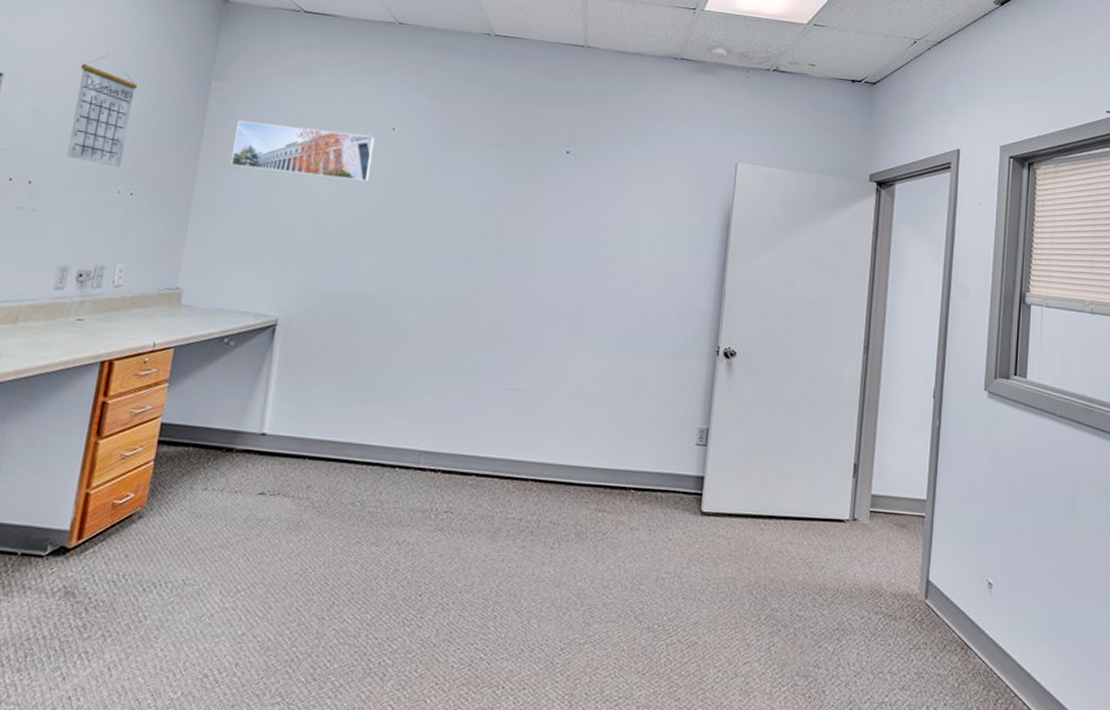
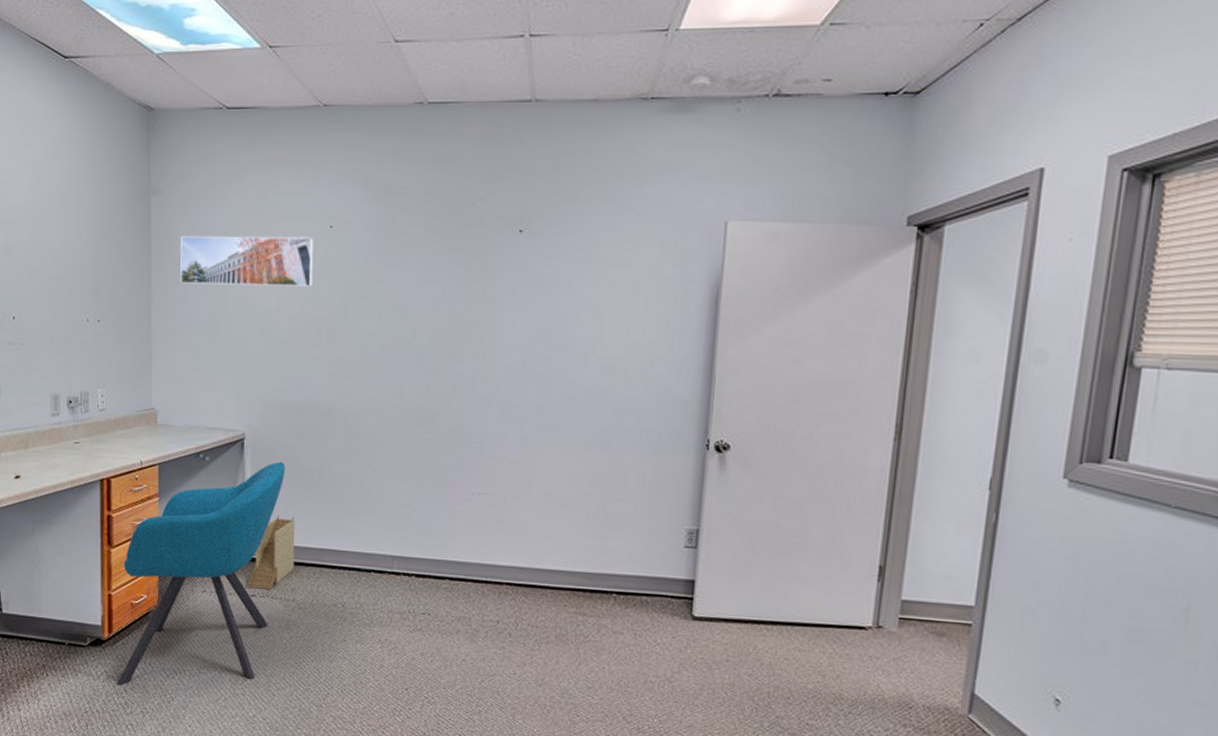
calendar: present [66,55,137,167] -> none [34,184,85,296]
chair: none [76,349,318,603] -> present [117,461,286,685]
cardboard box: none [257,406,321,489] -> present [247,516,295,591]

